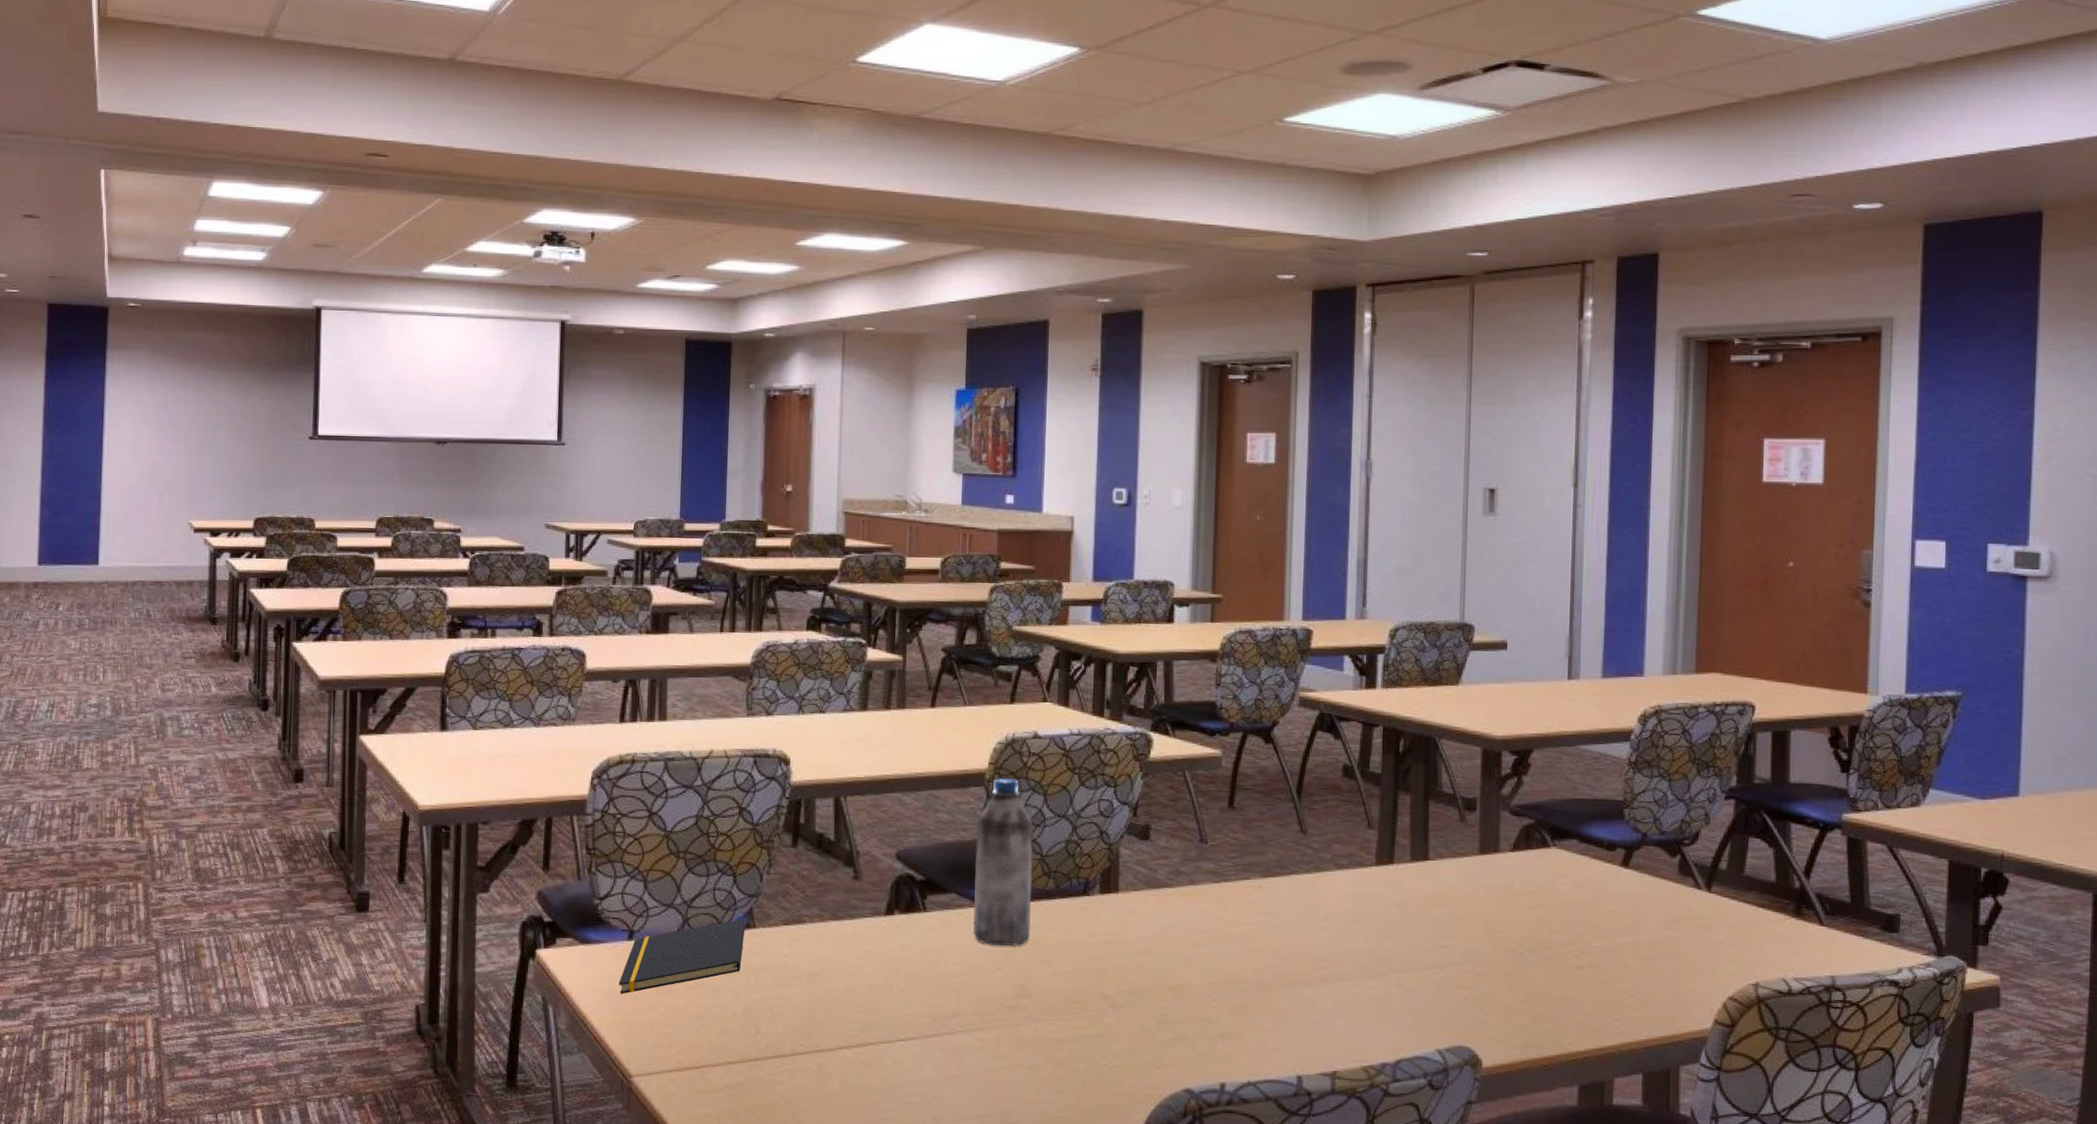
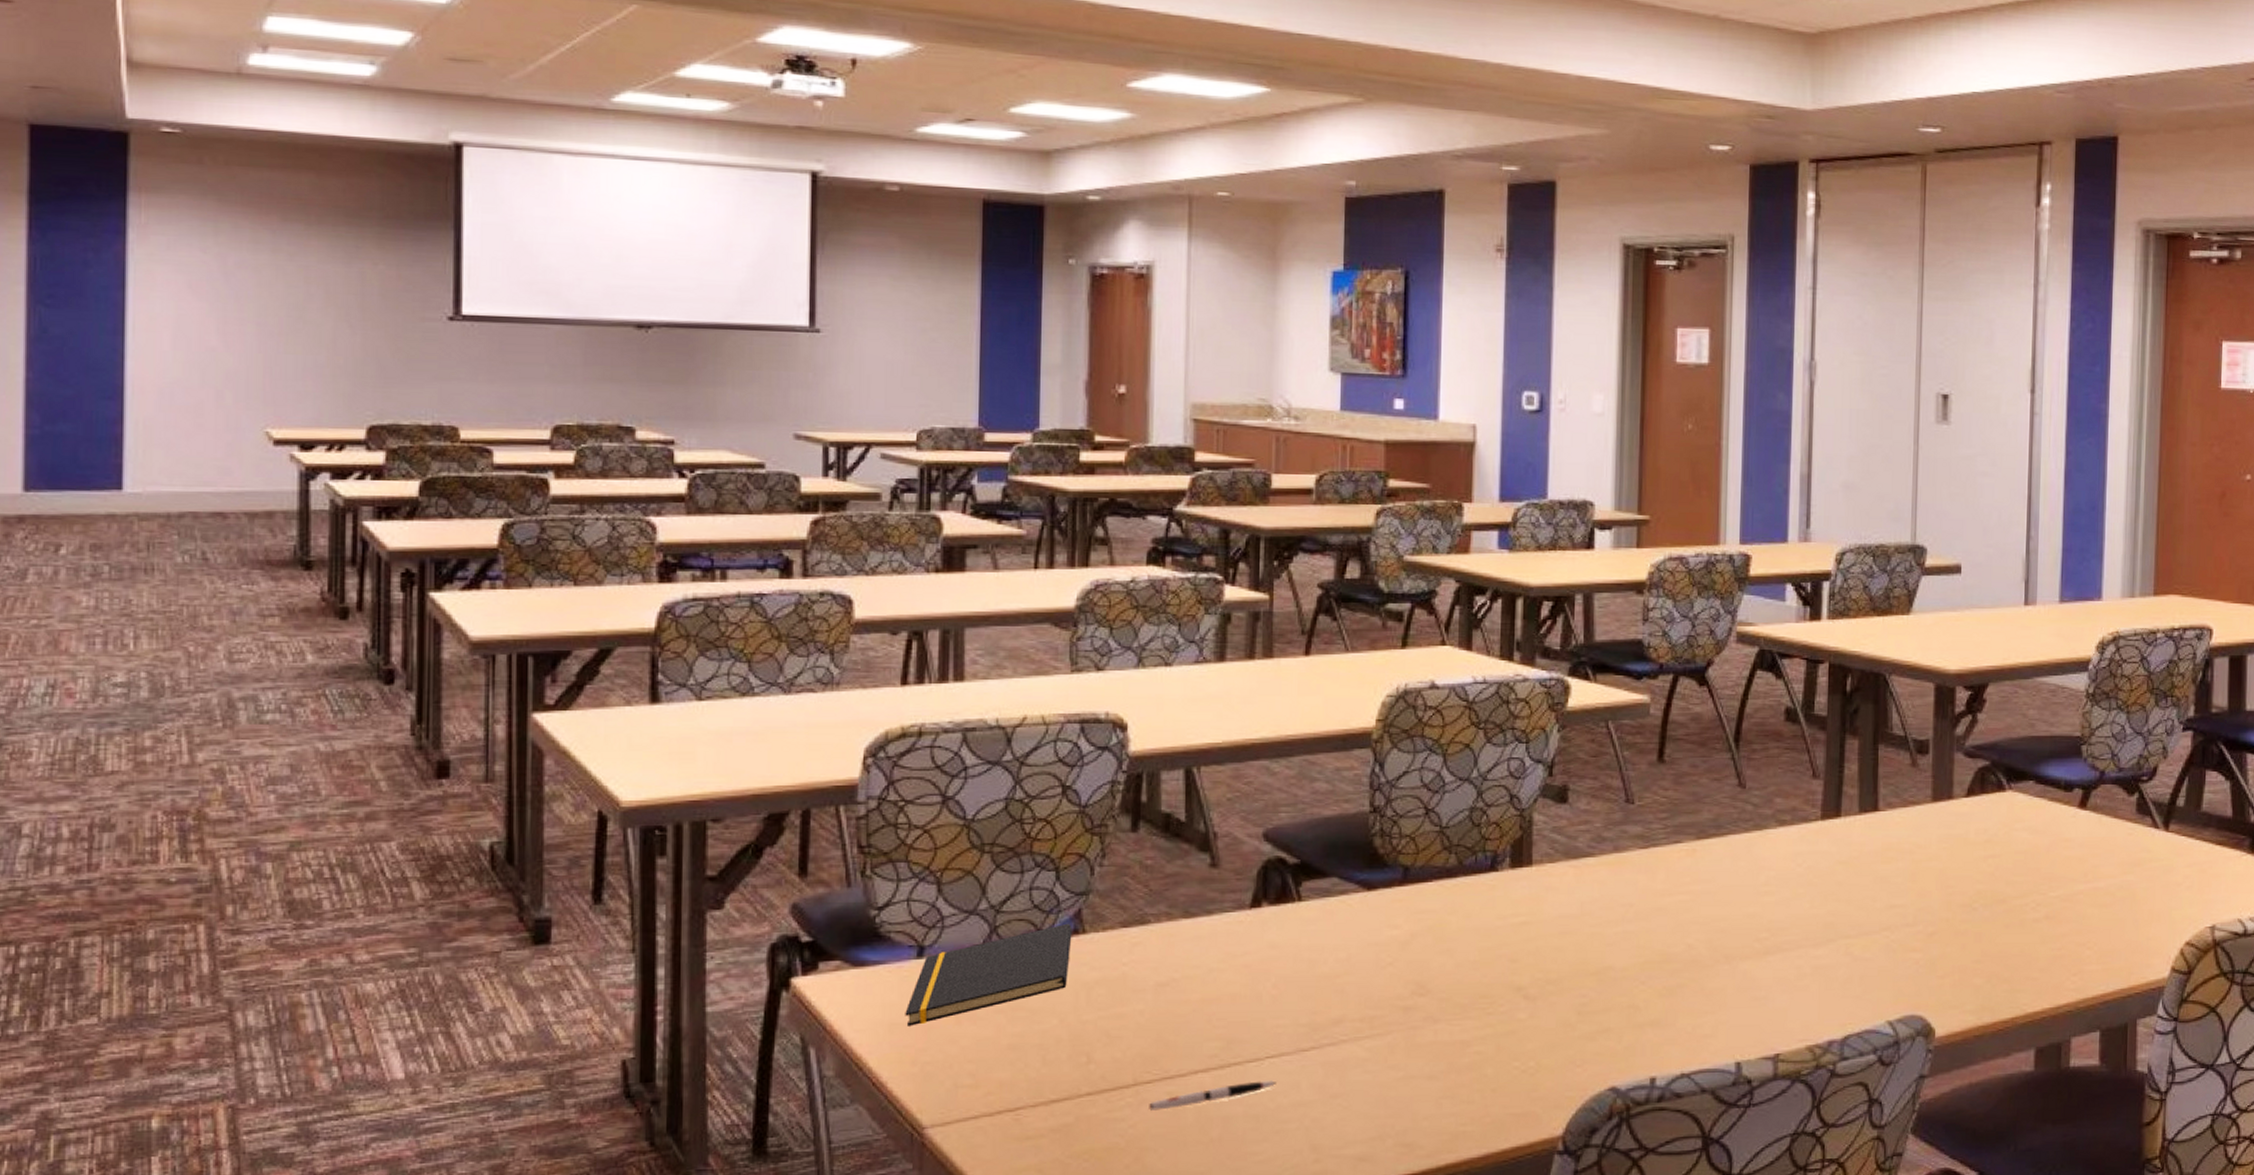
pen: none [803,1059,905,1078] -> present [1149,1080,1277,1111]
water bottle: present [972,778,1033,947] -> none [1358,738,1431,937]

